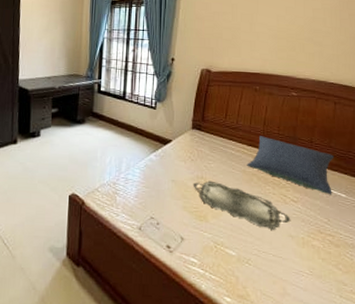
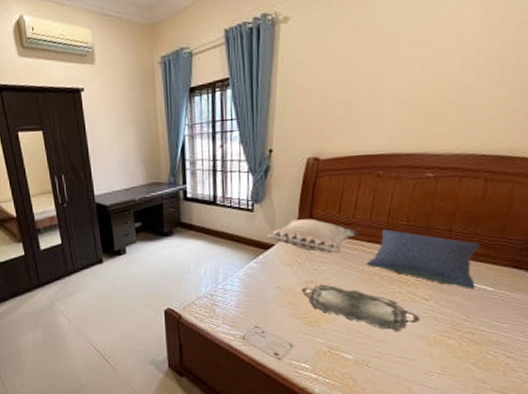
decorative pillow: none [165,120,242,154] -> present [265,219,360,254]

